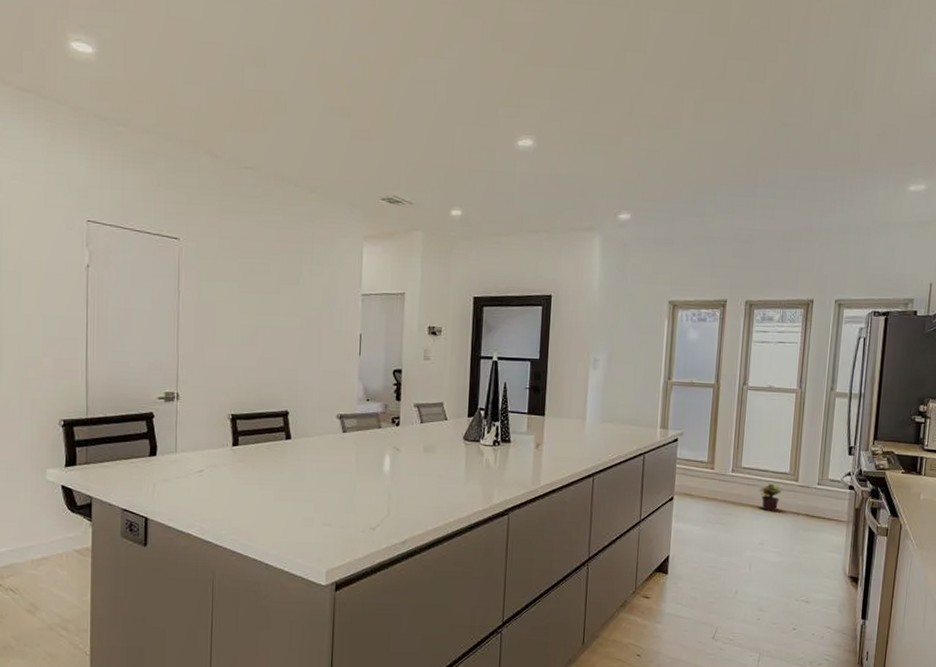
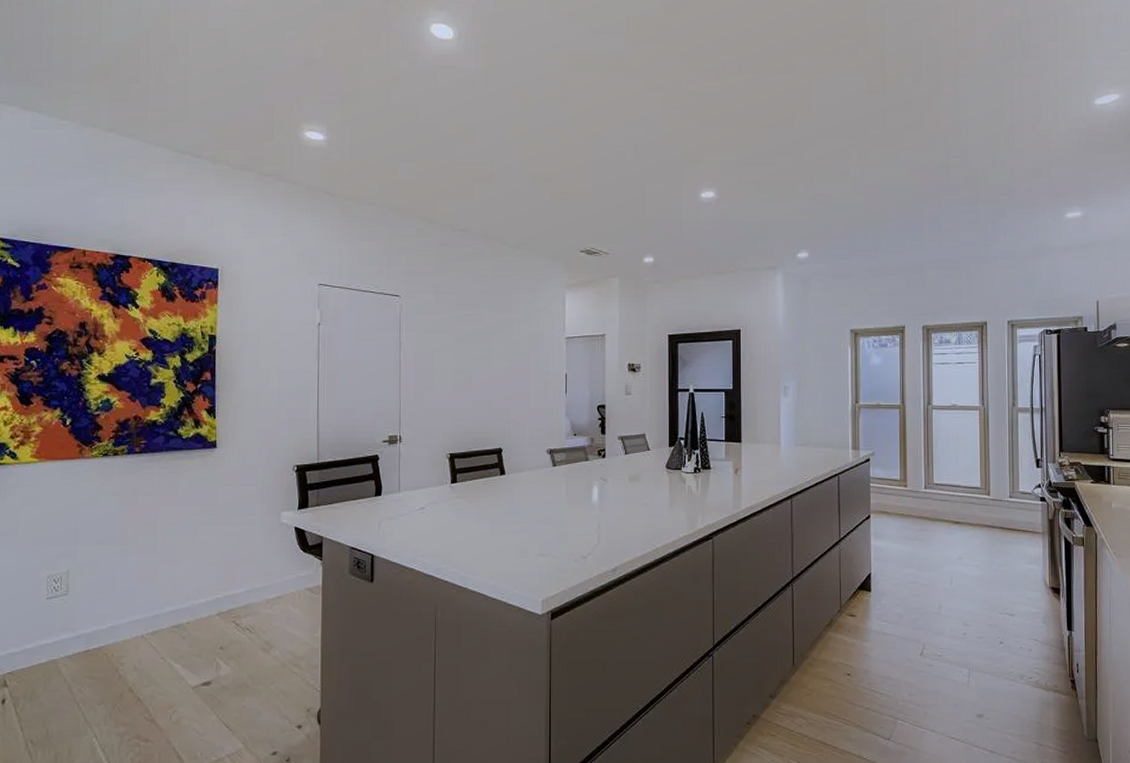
potted plant: present [760,483,783,511] -> none [954,498,976,525]

